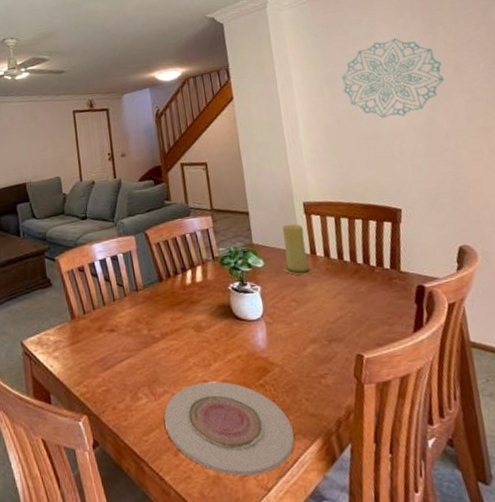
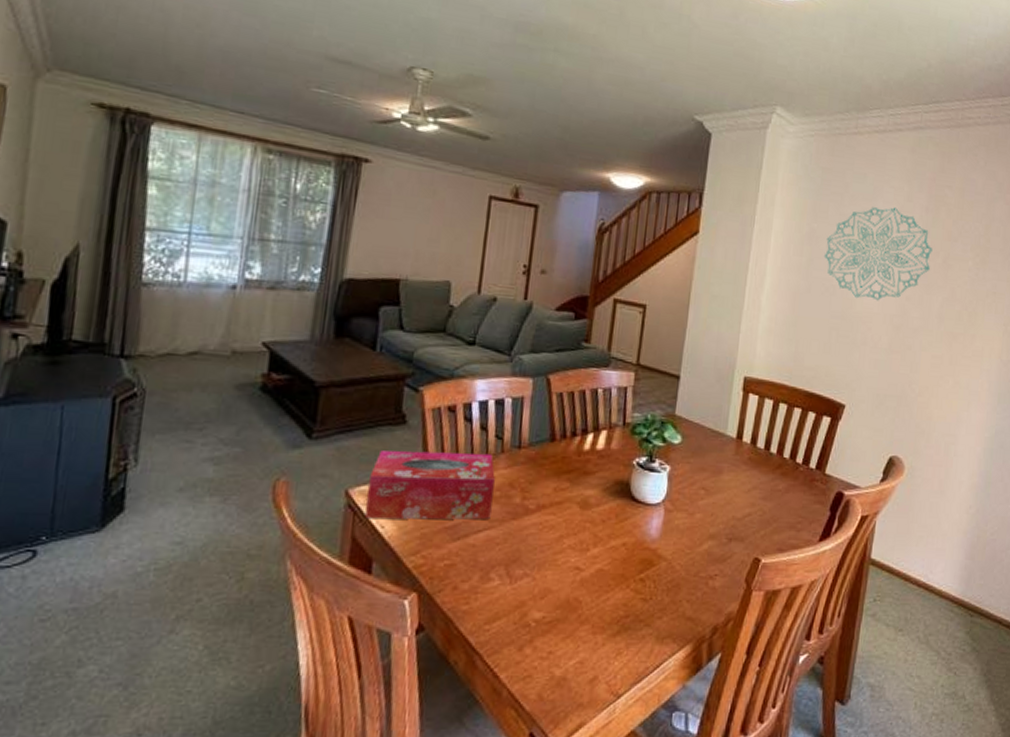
tissue box: none [35,298,128,362] -> present [365,450,495,520]
plate: present [164,381,295,476] -> none [514,569,664,679]
candle: present [282,224,313,276] -> none [701,399,736,462]

